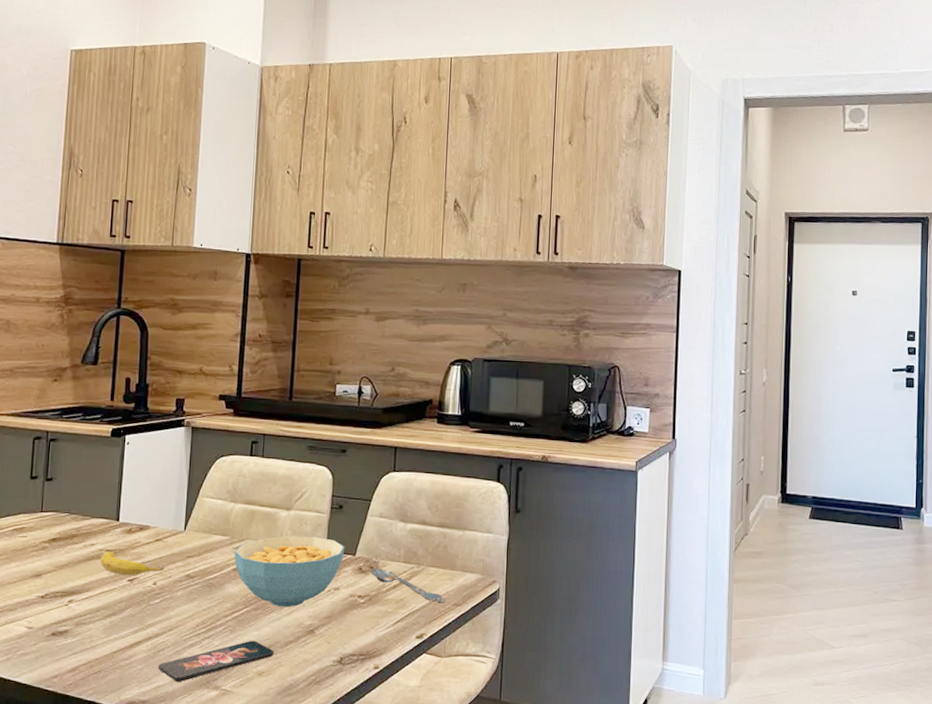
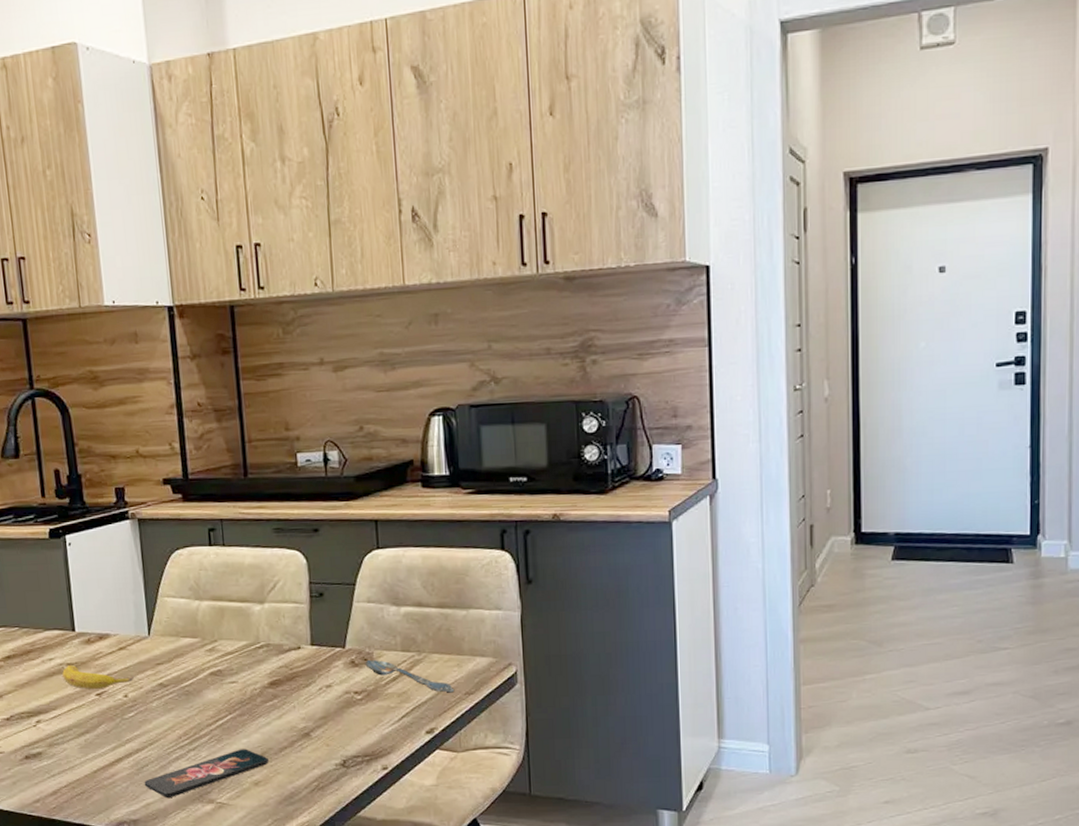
cereal bowl: present [234,535,345,608] -> none [207,630,333,711]

